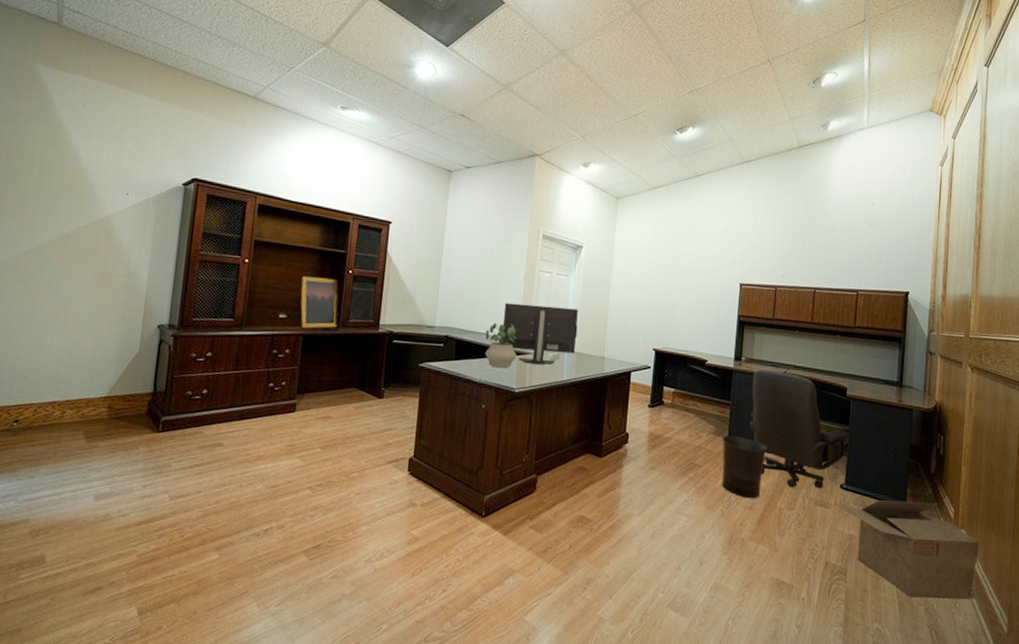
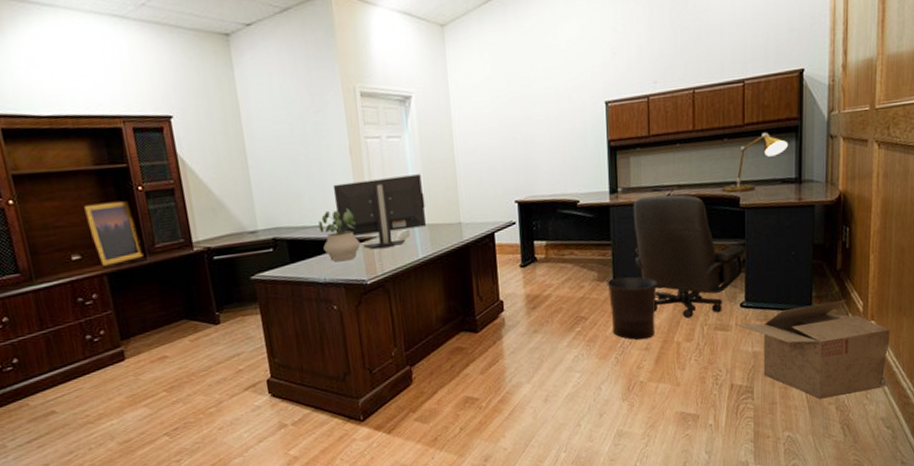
desk lamp: none [831,337,892,385] -> present [720,132,788,193]

